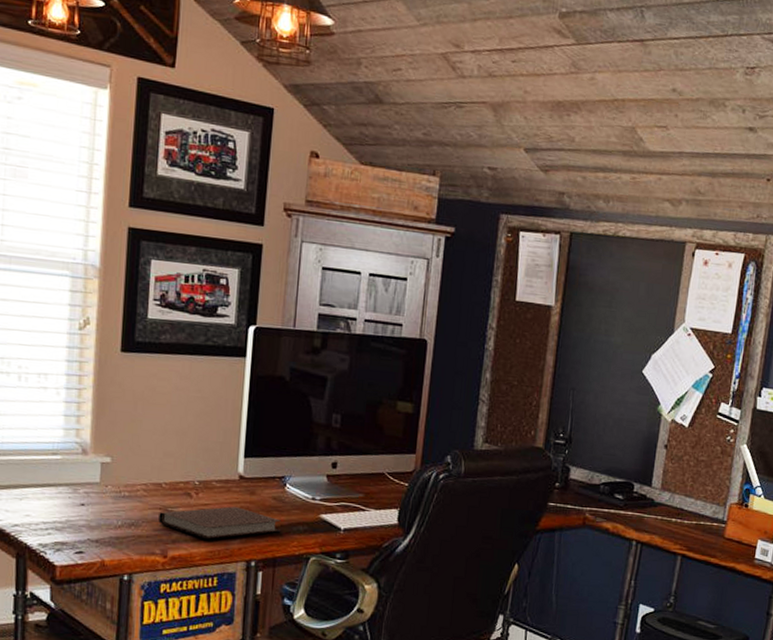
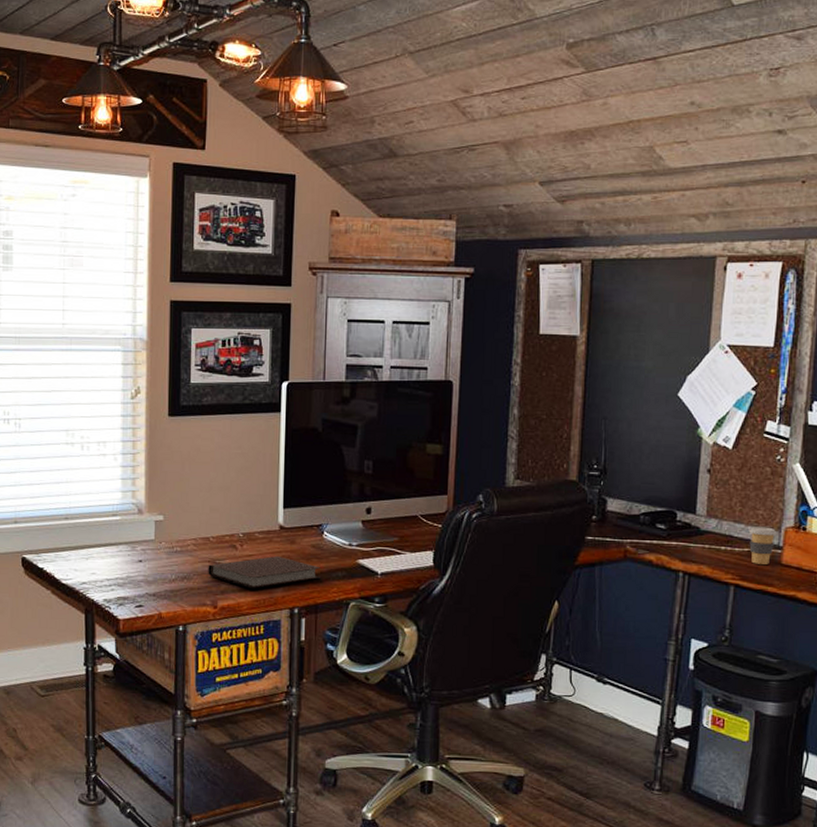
coffee cup: none [697,501,723,537] -> present [748,526,777,564]

